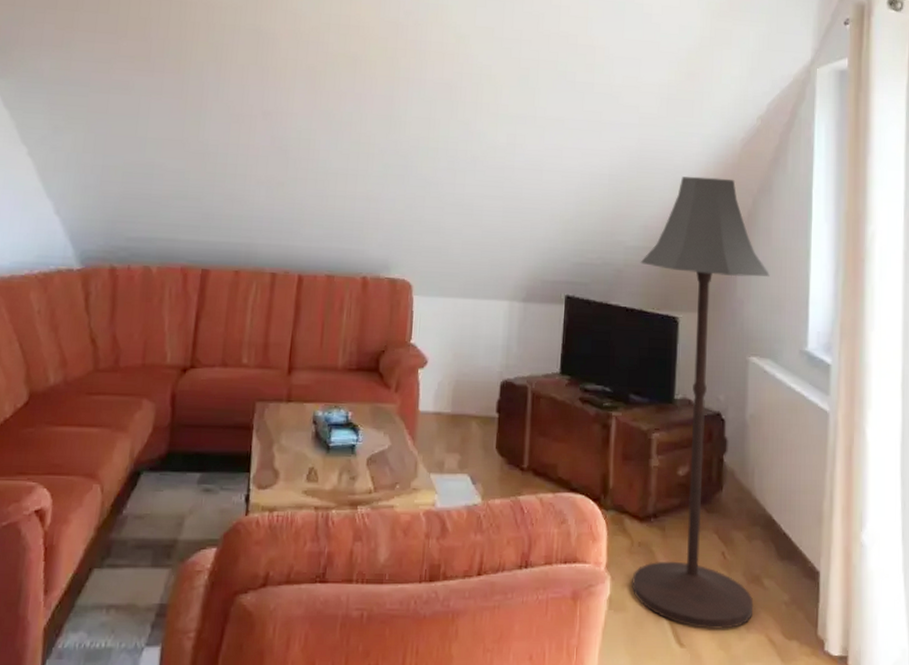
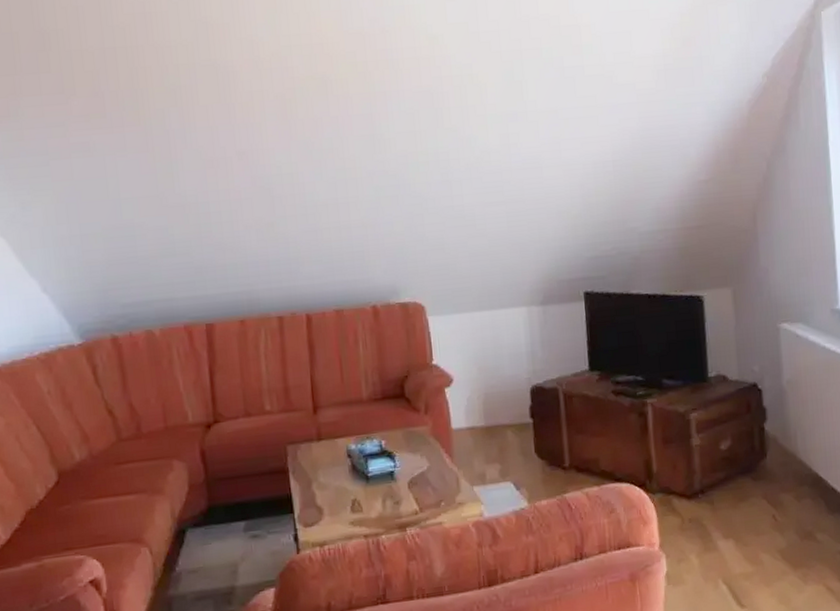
floor lamp: present [632,176,770,630] -> none [656,145,809,589]

